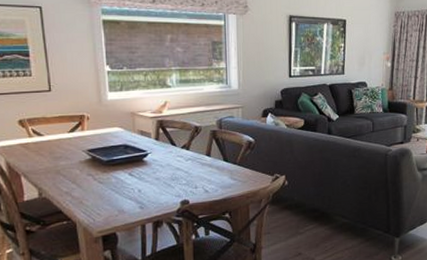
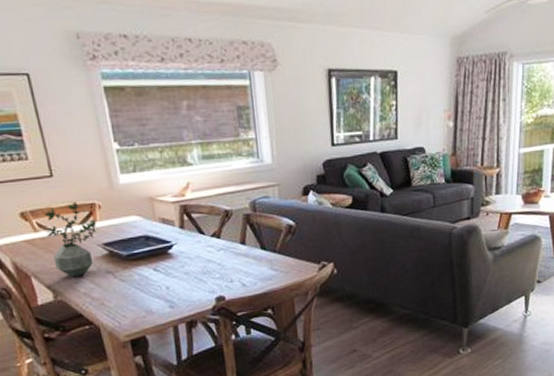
potted plant: none [39,113,84,178] -> present [45,201,97,278]

